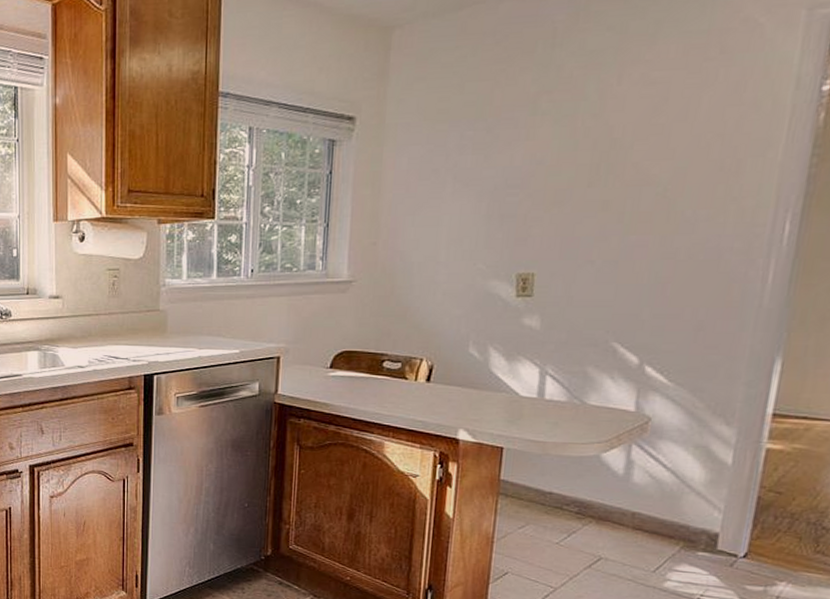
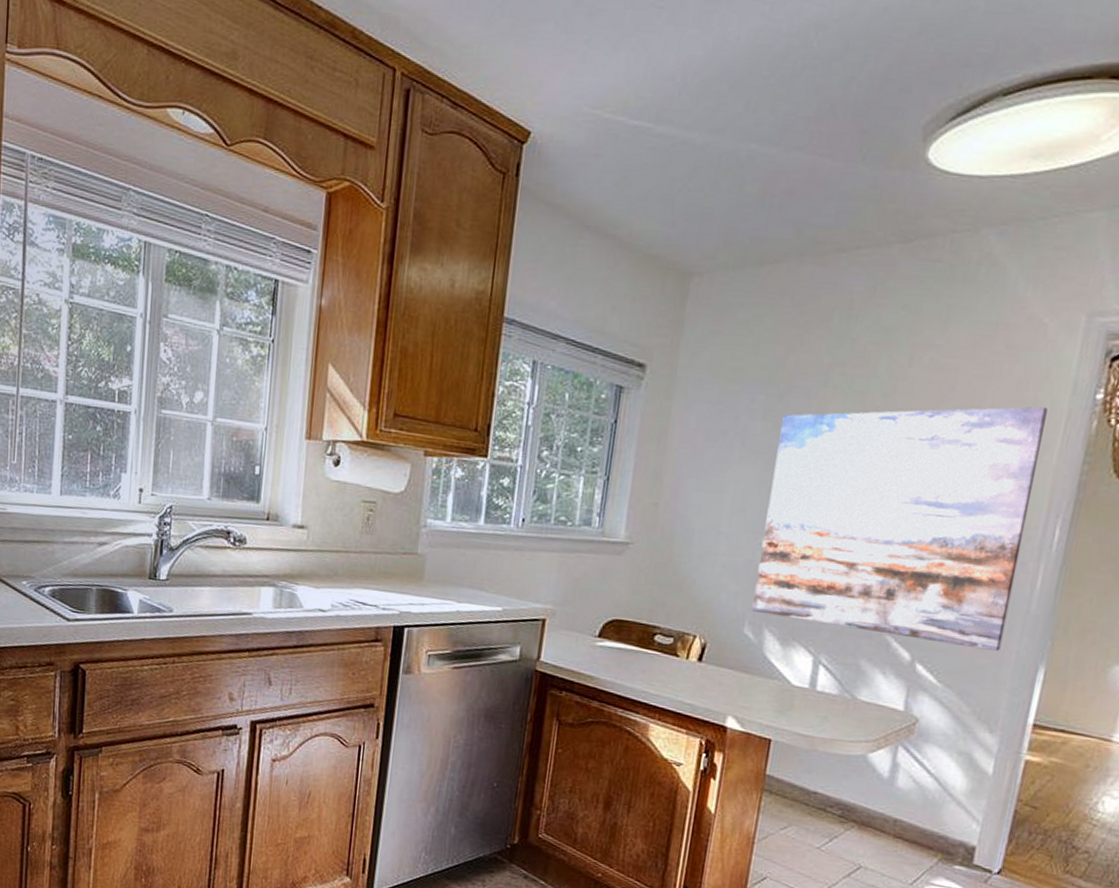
wall art: none [475,105,769,347] -> present [751,406,1048,651]

